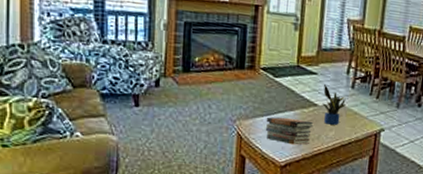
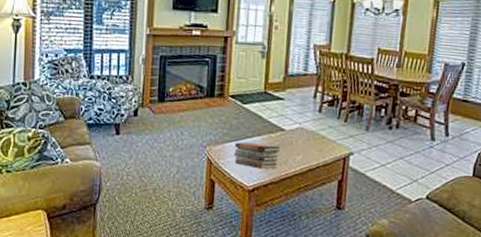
potted plant: present [322,83,347,125] -> none [289,108,314,149]

